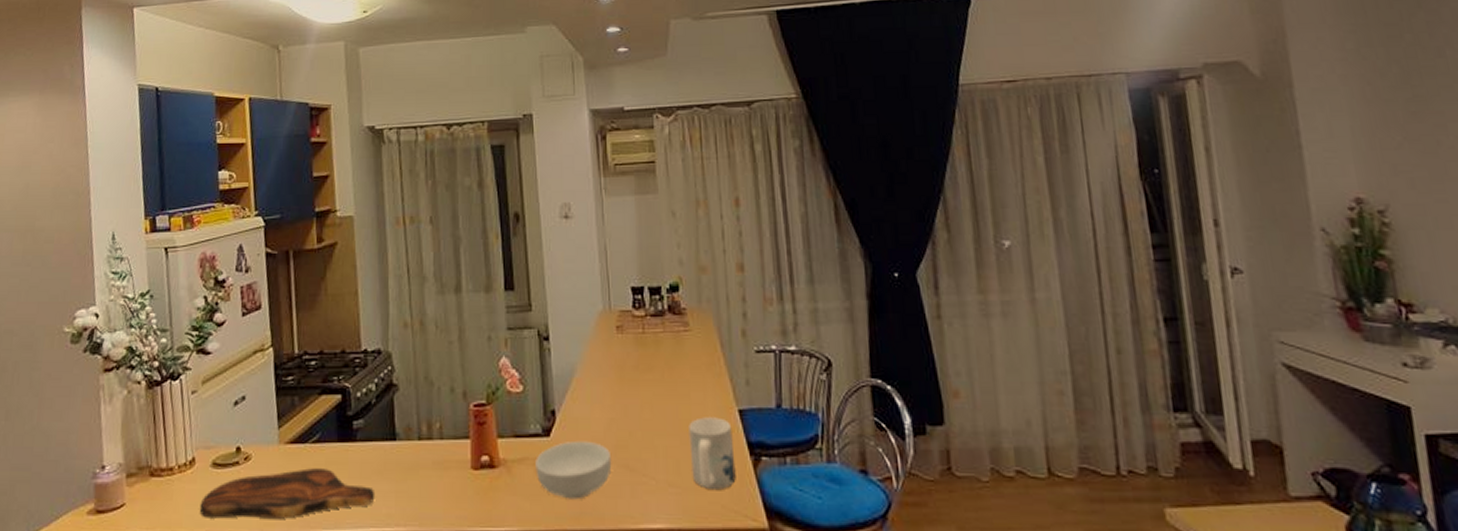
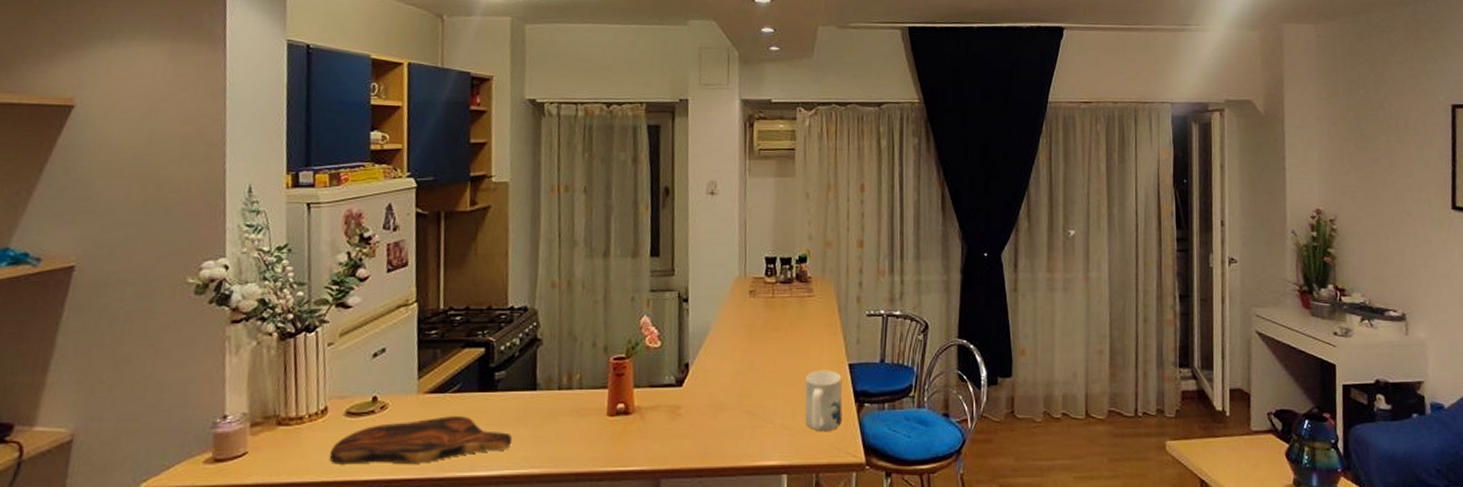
cereal bowl: present [535,440,612,500] -> none [667,390,737,441]

